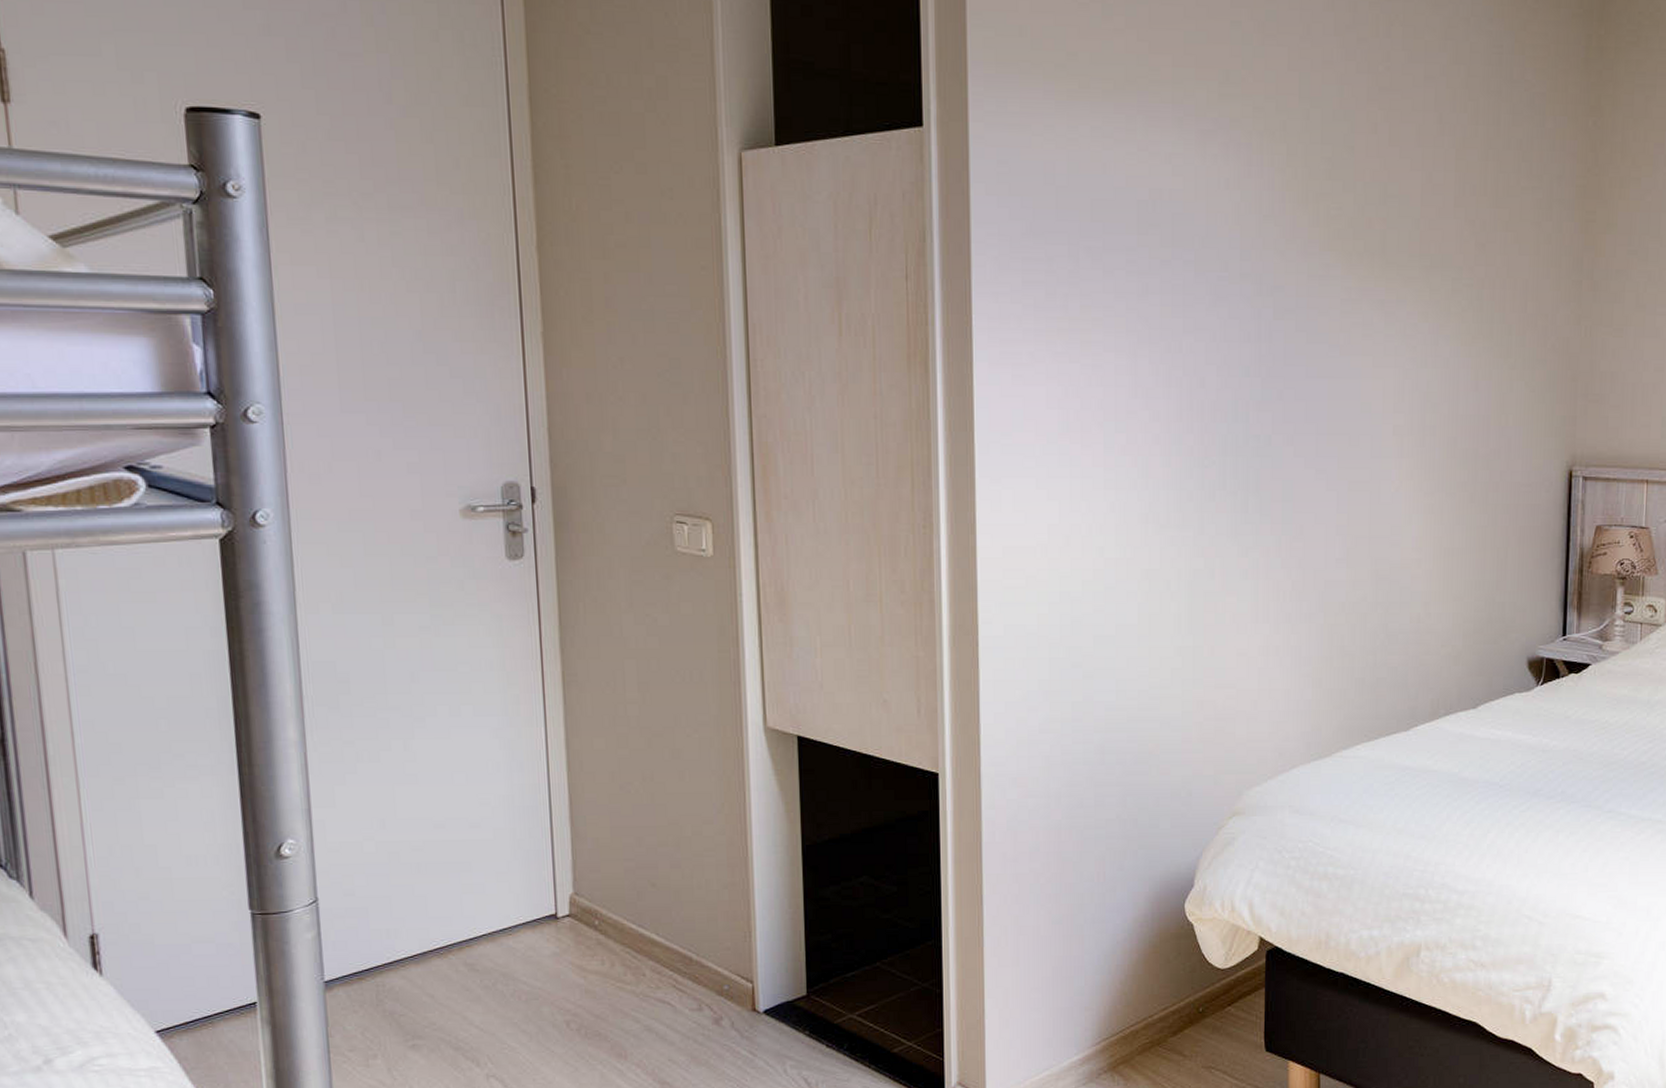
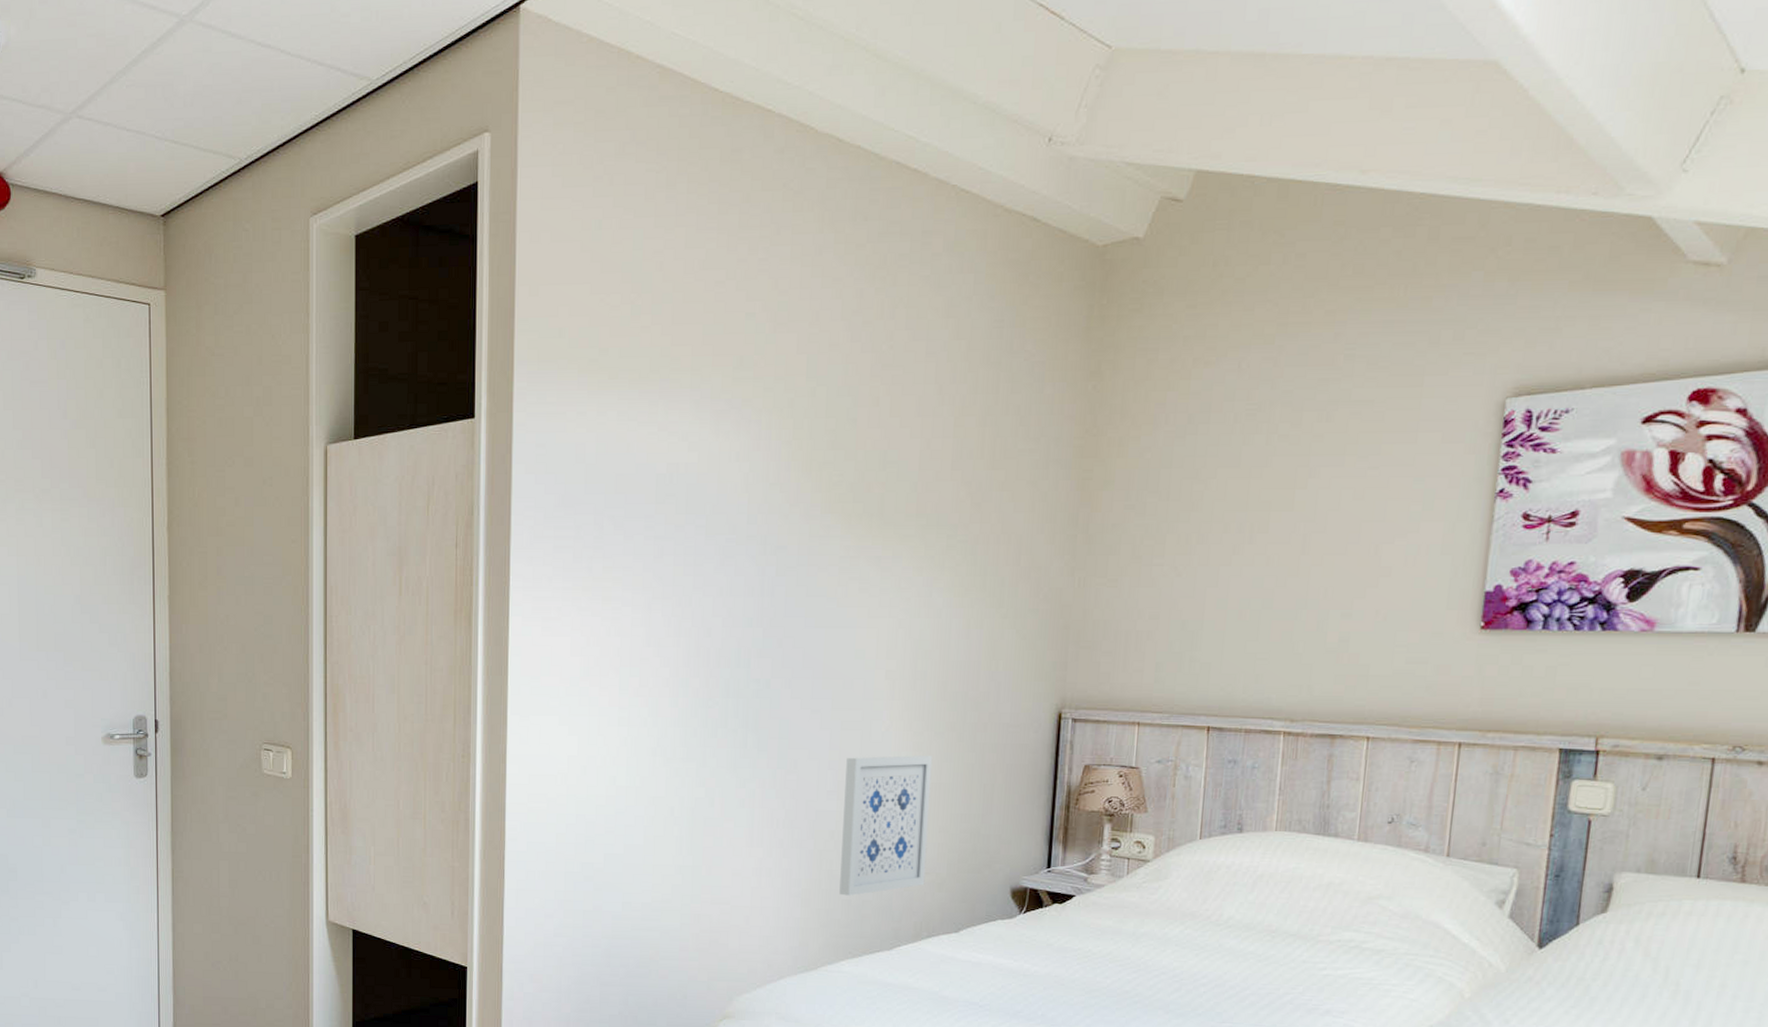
wall art: none [1352,518,1445,673] -> present [839,755,933,896]

